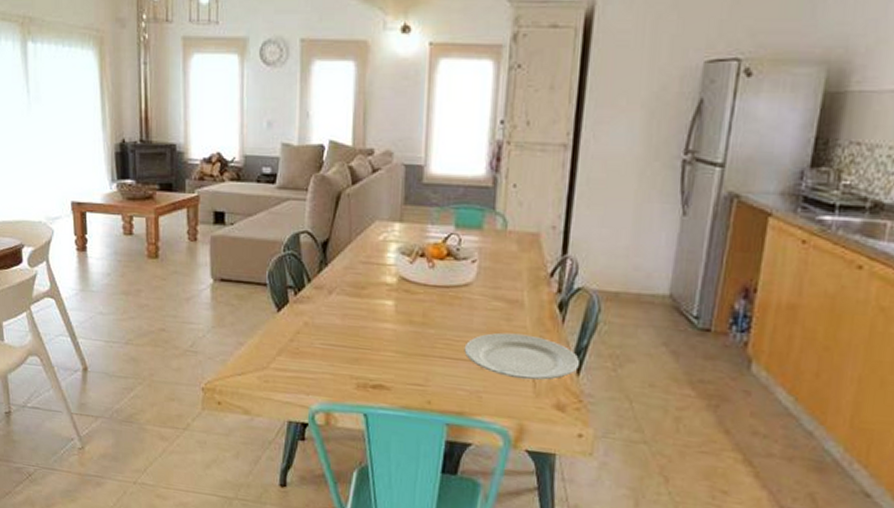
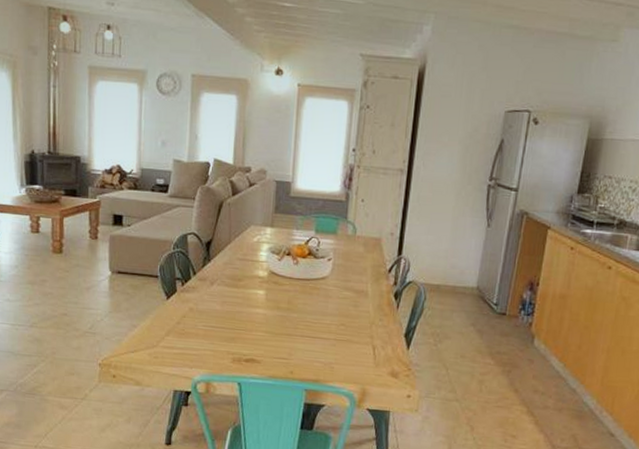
plate: present [464,332,579,380] -> none [320,316,409,354]

